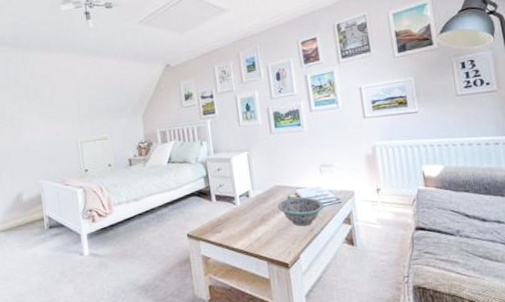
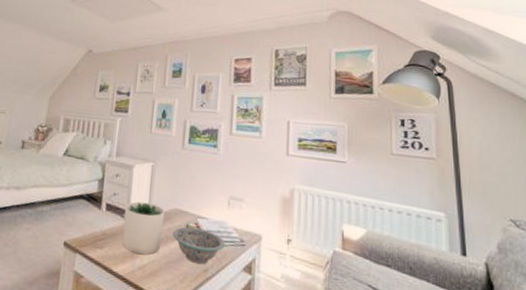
planter: none [232,186,270,230] -> present [122,201,165,255]

